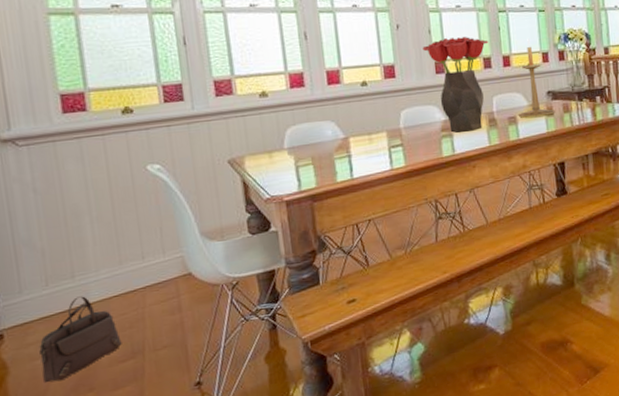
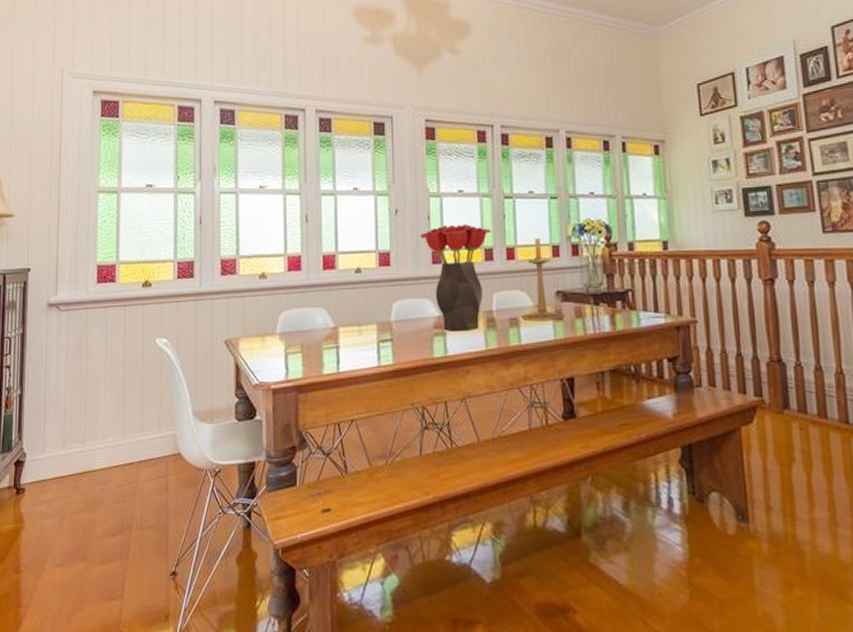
handbag: present [39,296,122,384] -> none [49,462,115,544]

